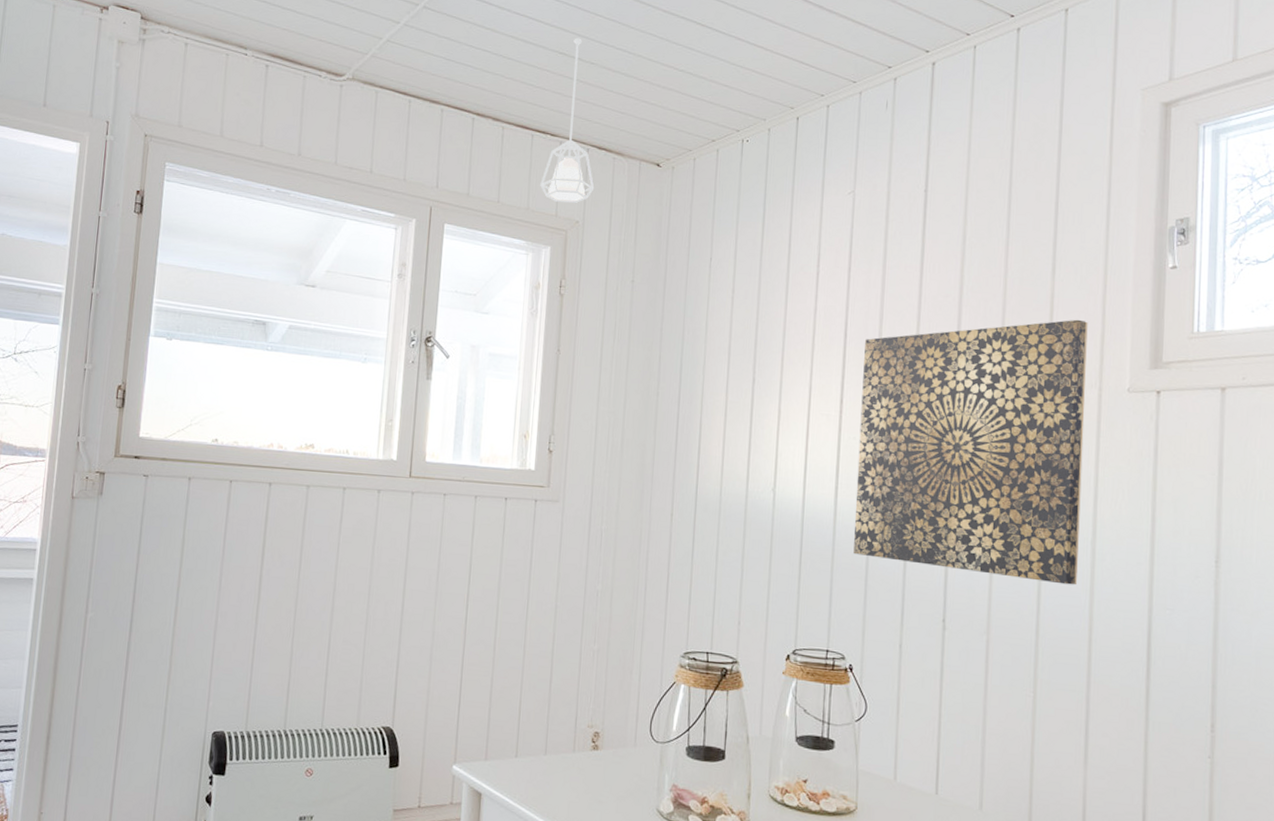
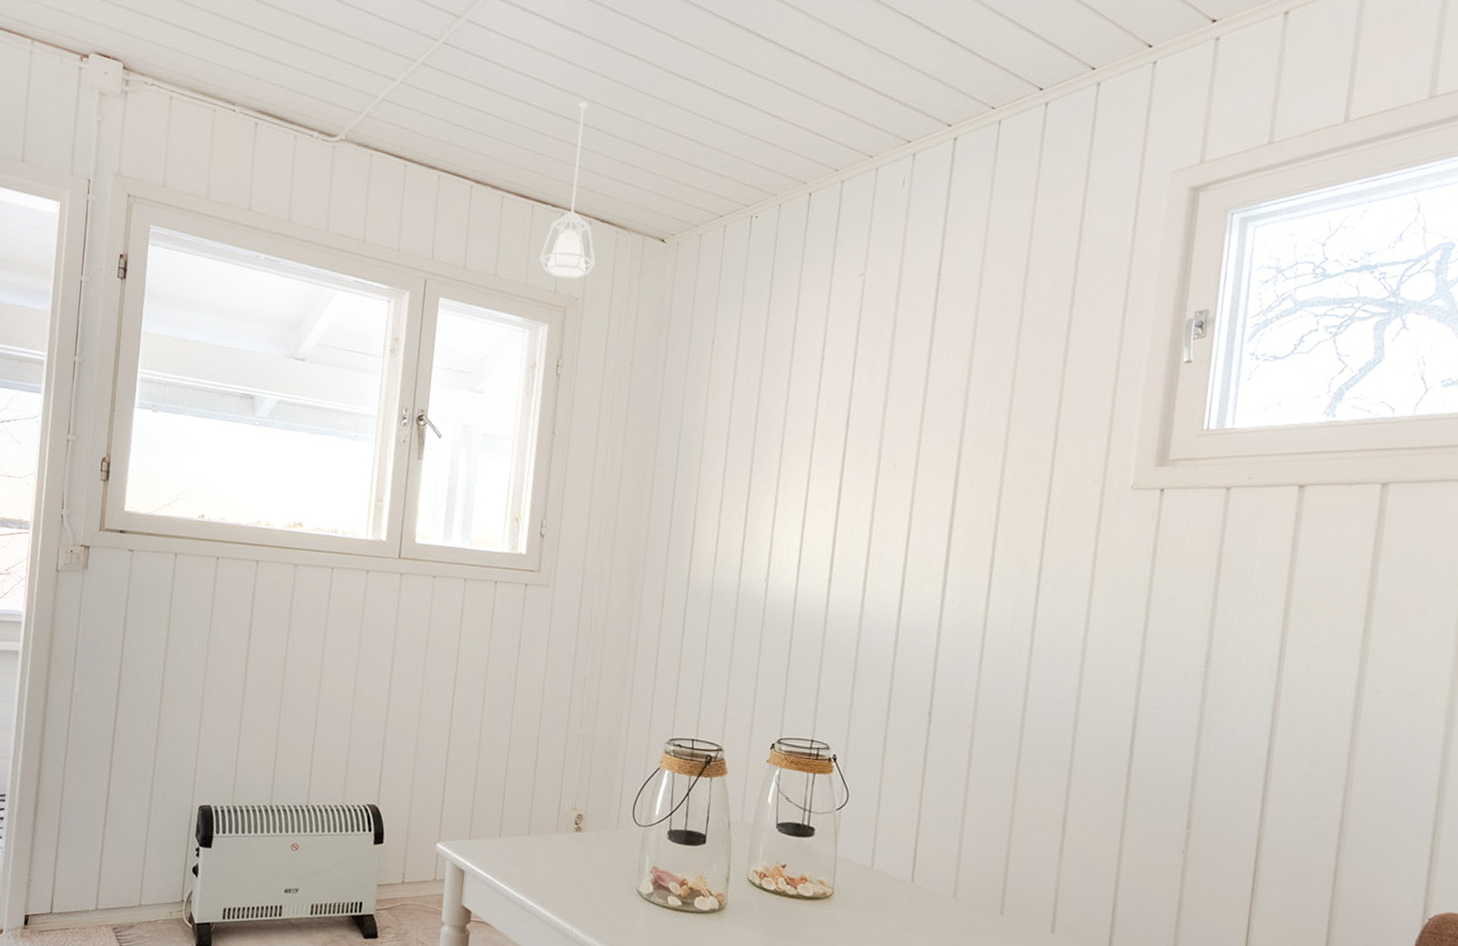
wall art: present [853,319,1088,585] -> none [843,413,1096,682]

